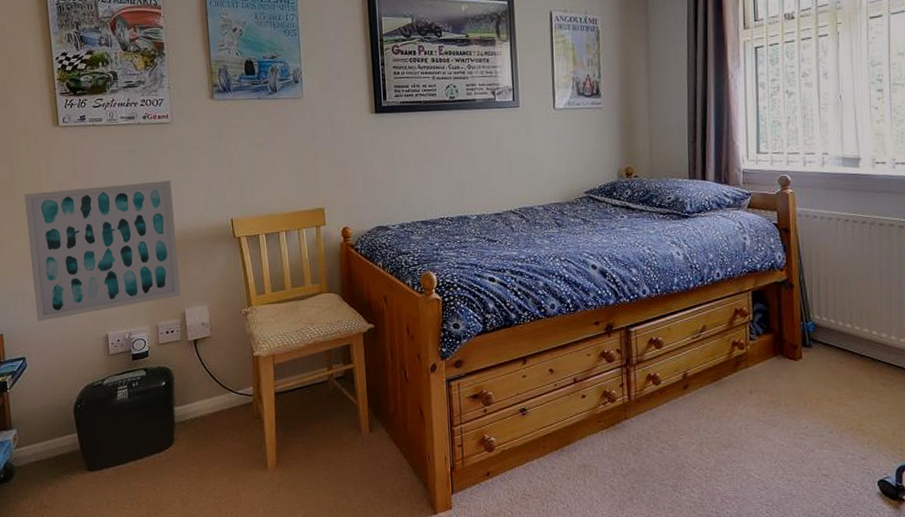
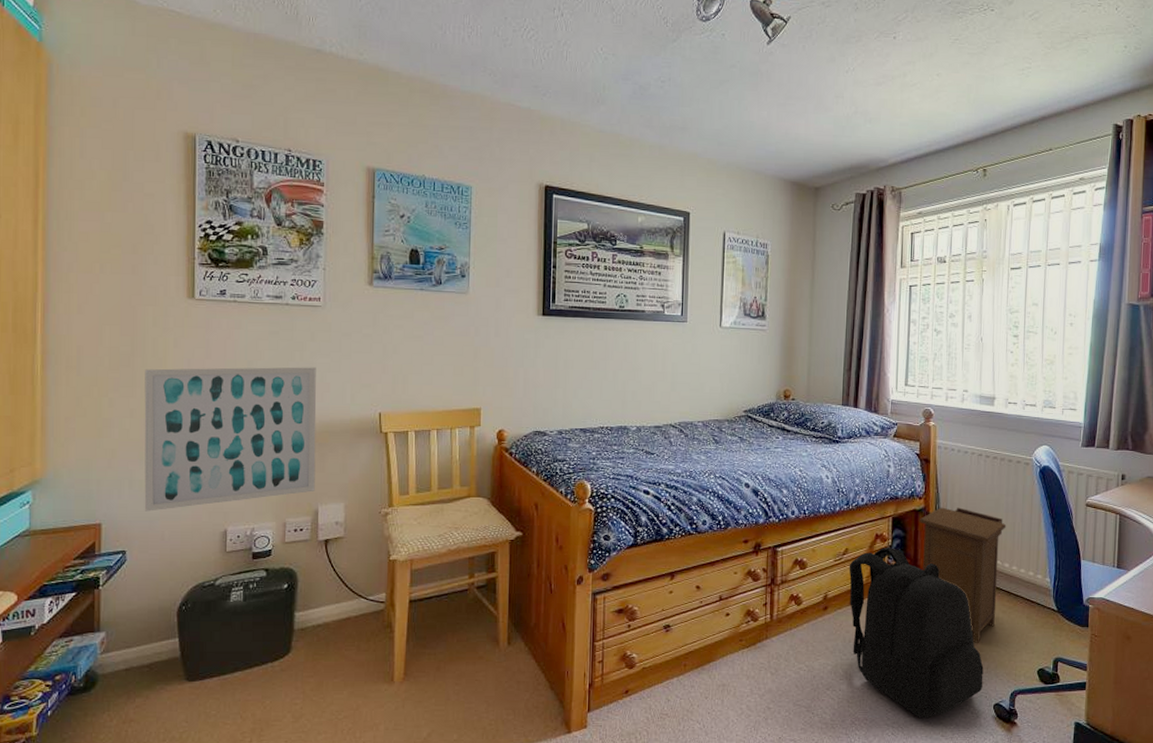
backpack: none [708,321,865,496] -> present [849,546,984,719]
nightstand: none [782,277,881,419] -> present [919,507,1007,644]

